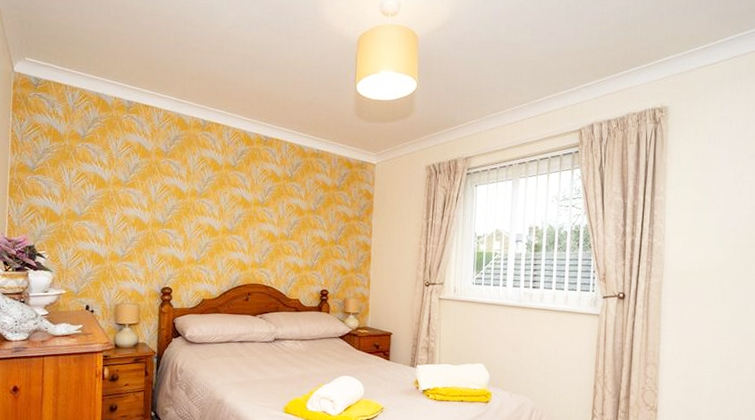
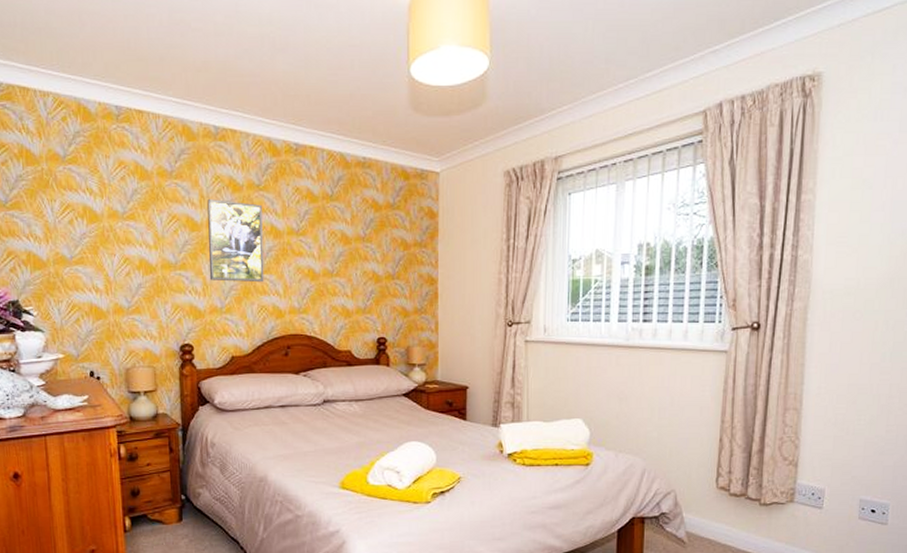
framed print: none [190,175,236,242] -> present [207,199,264,283]

